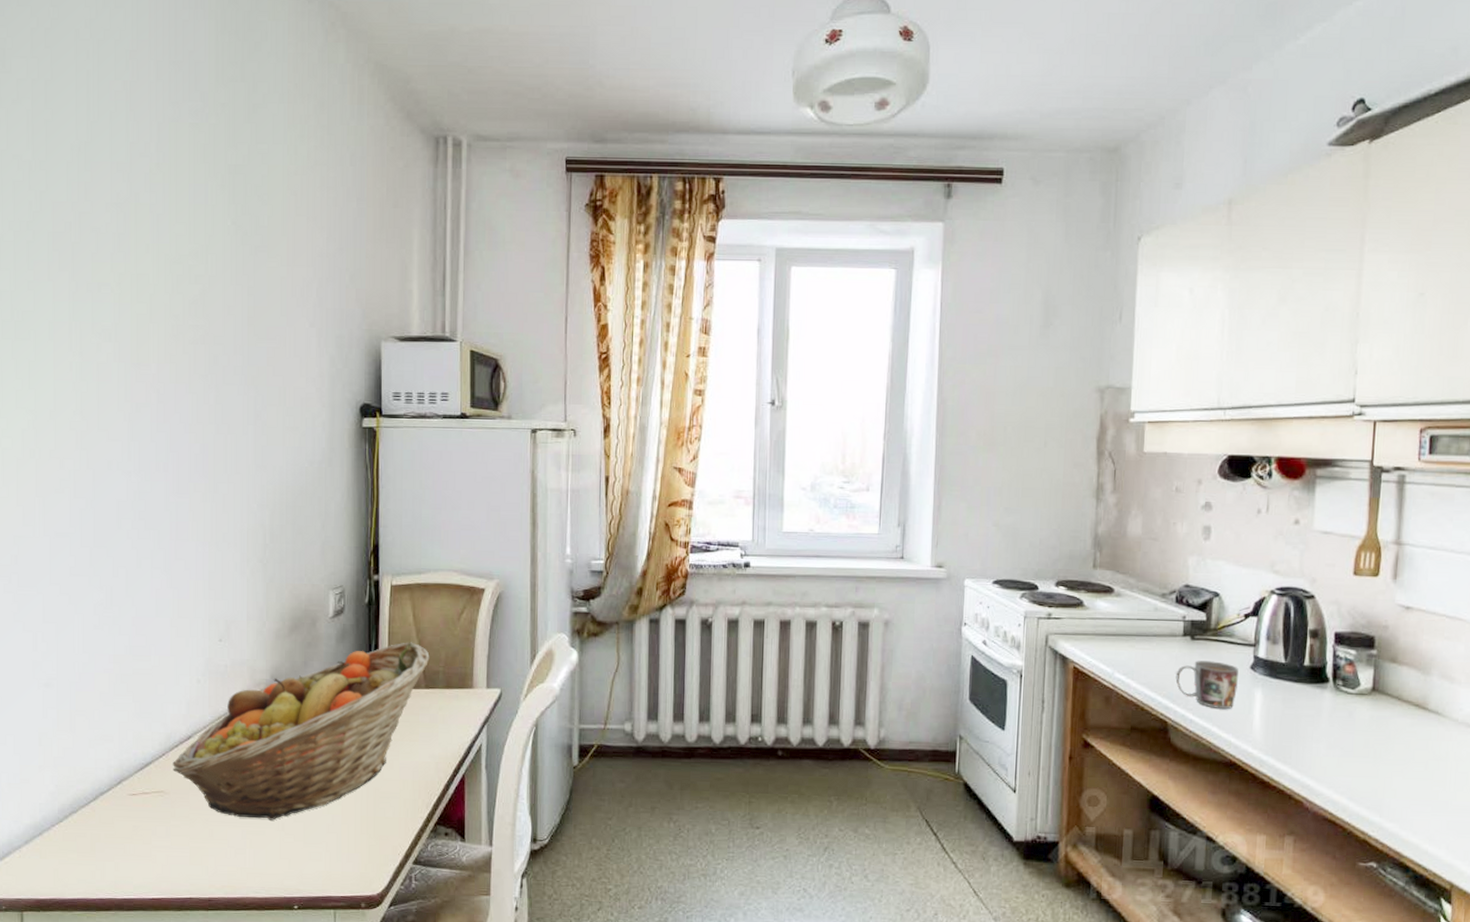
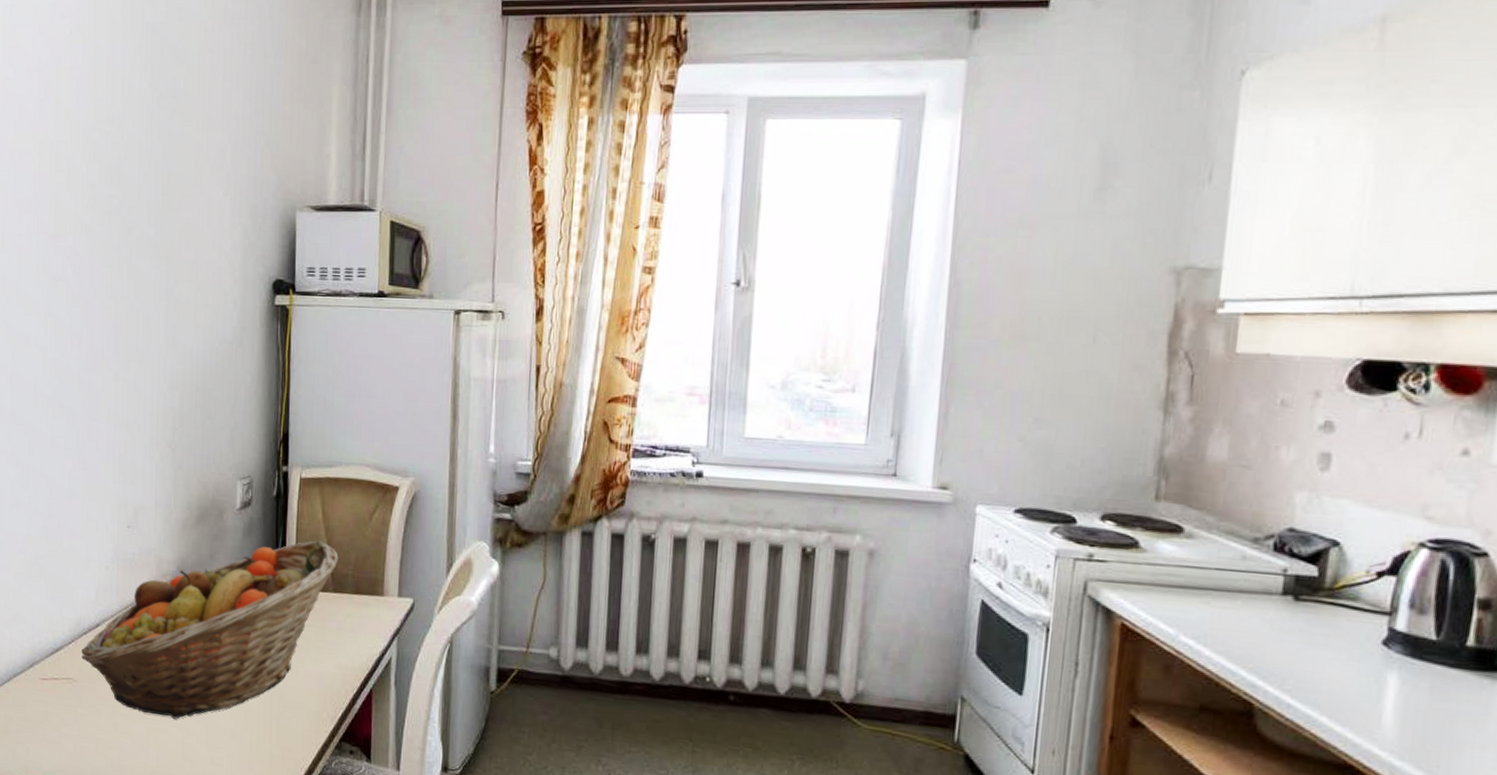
mug: present [1175,661,1239,709] -> none [1268,628,1364,695]

